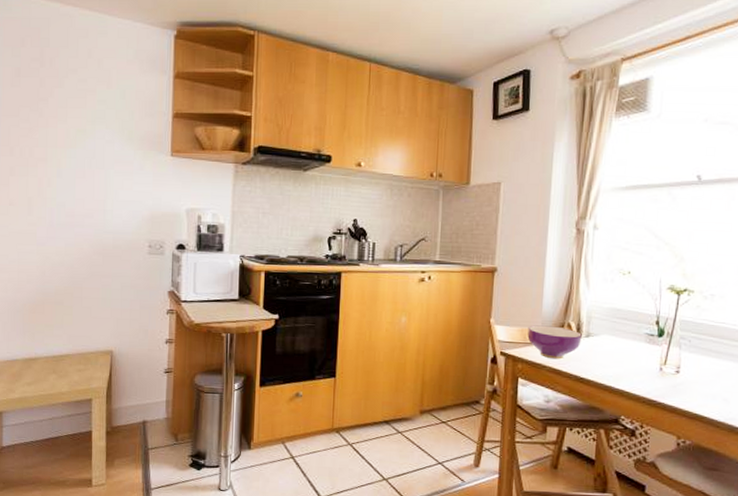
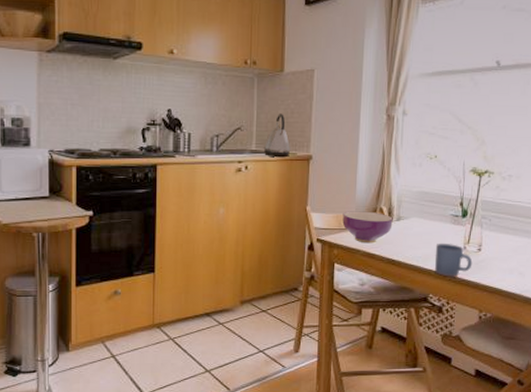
kettle: none [447,225,476,269] -> present [263,114,291,158]
mug: none [627,362,670,400] -> present [435,243,473,278]

